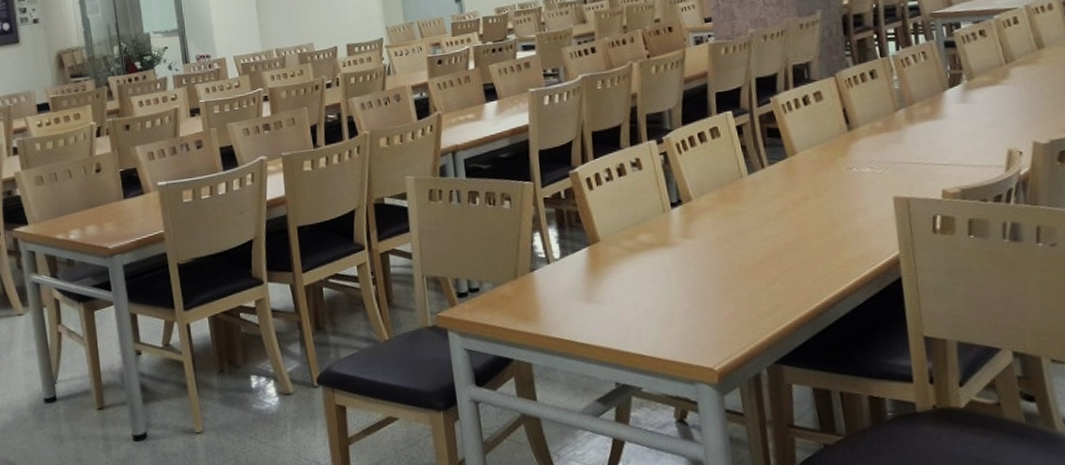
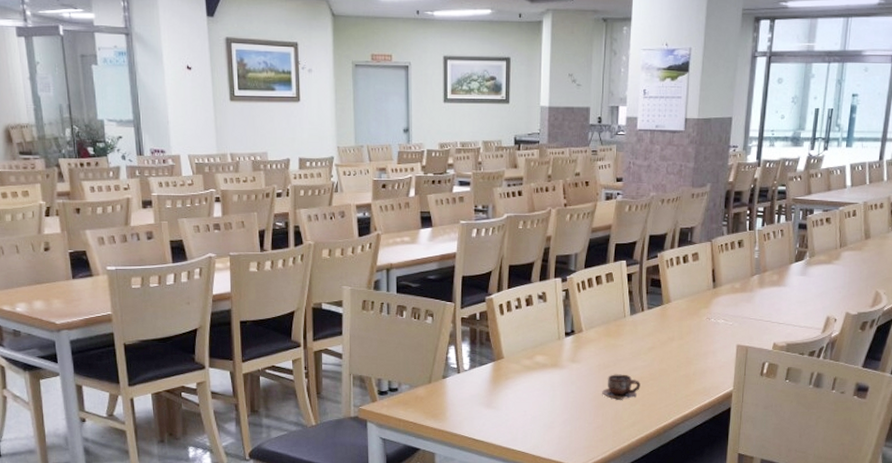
cup: none [728,247,776,280] -> present [602,374,640,400]

